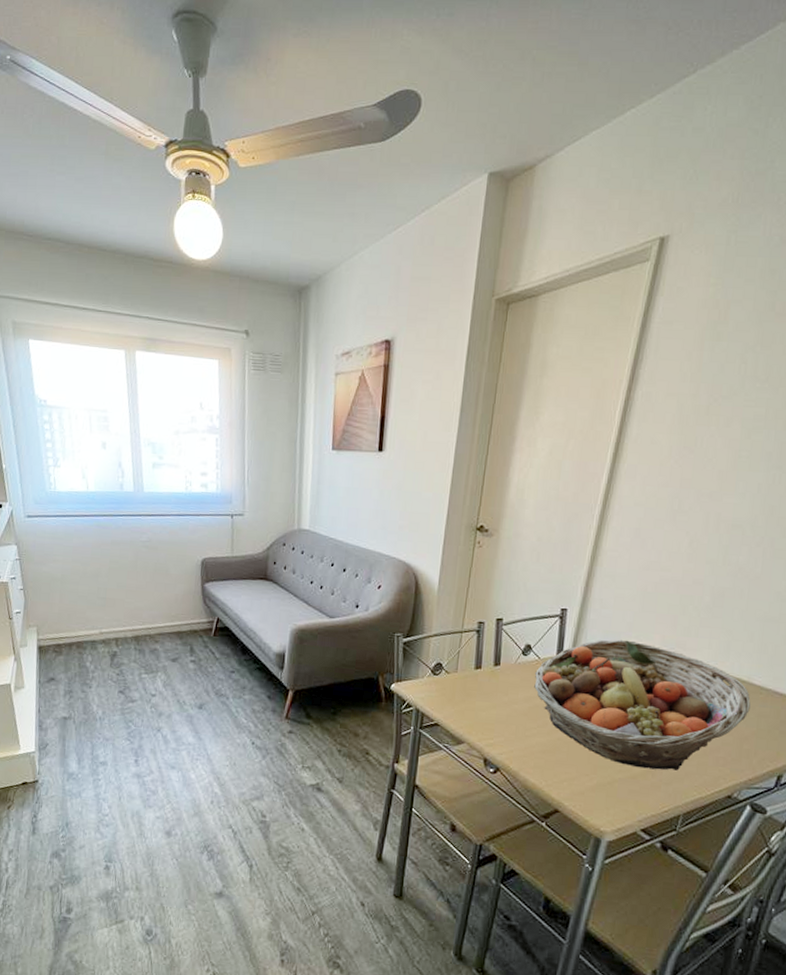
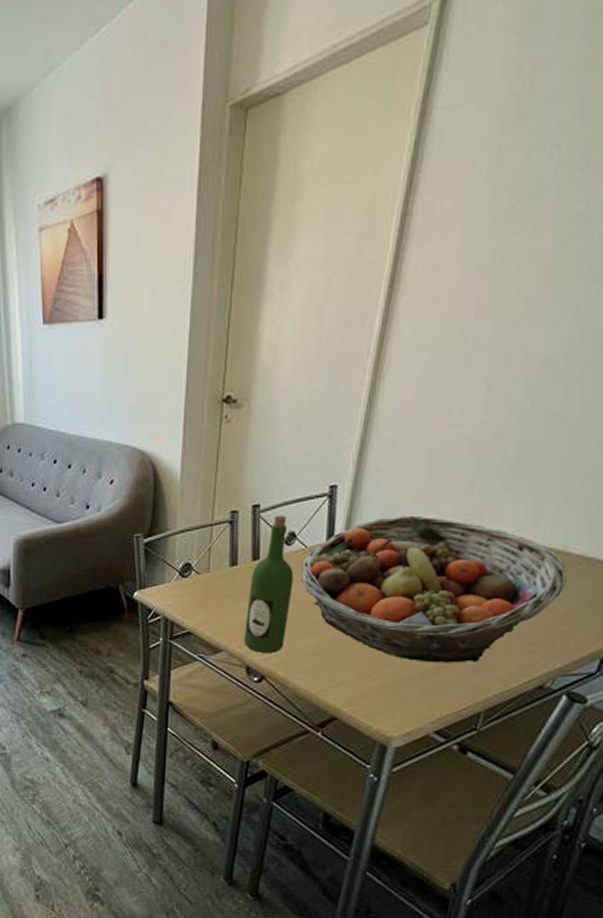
wine bottle: none [483,629,528,748] -> present [244,515,294,653]

